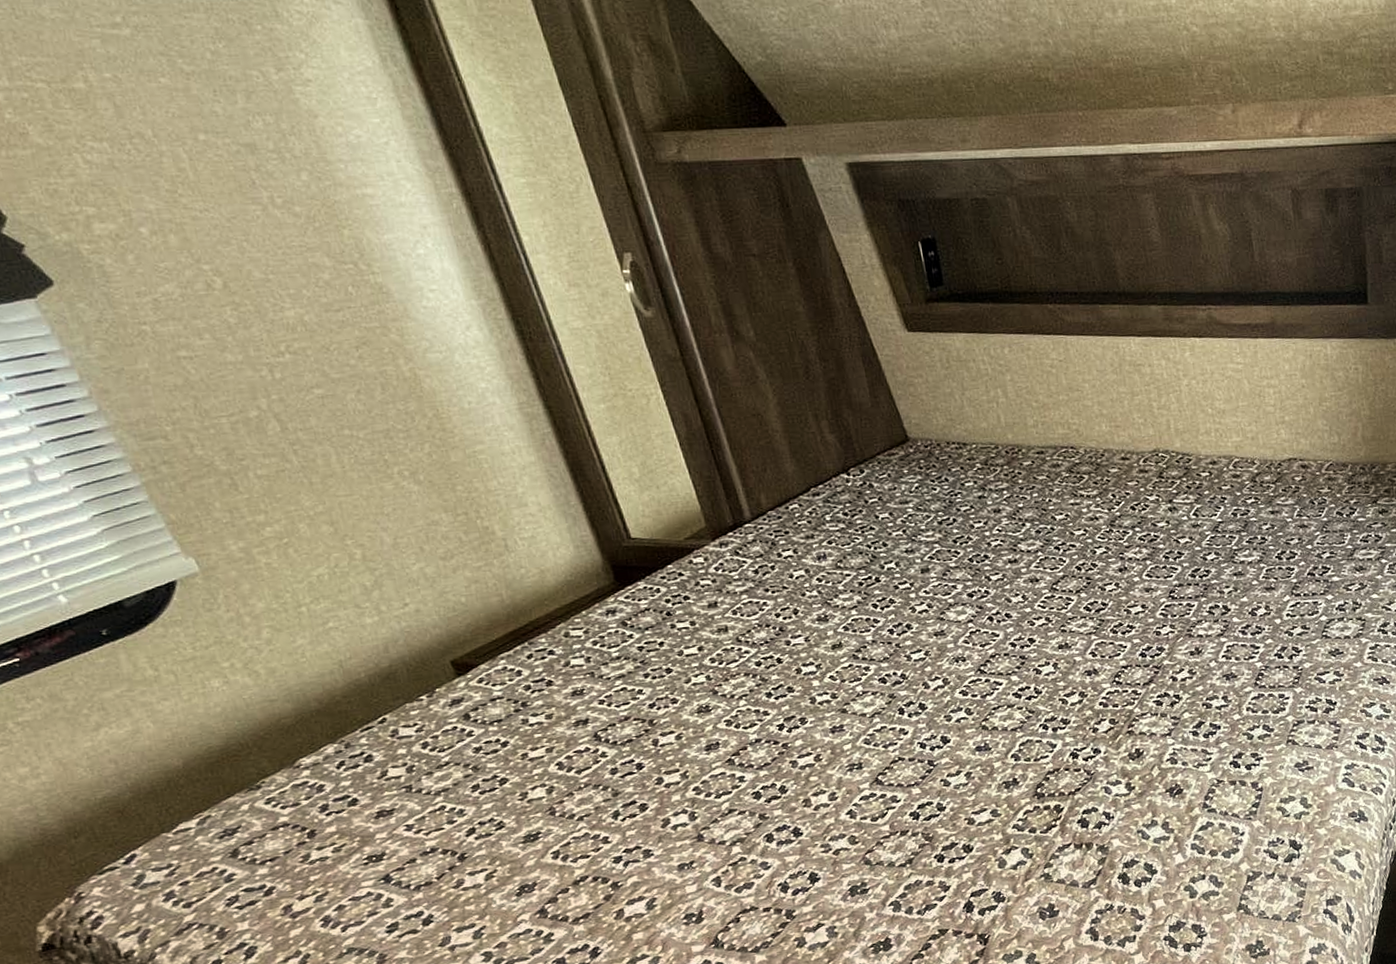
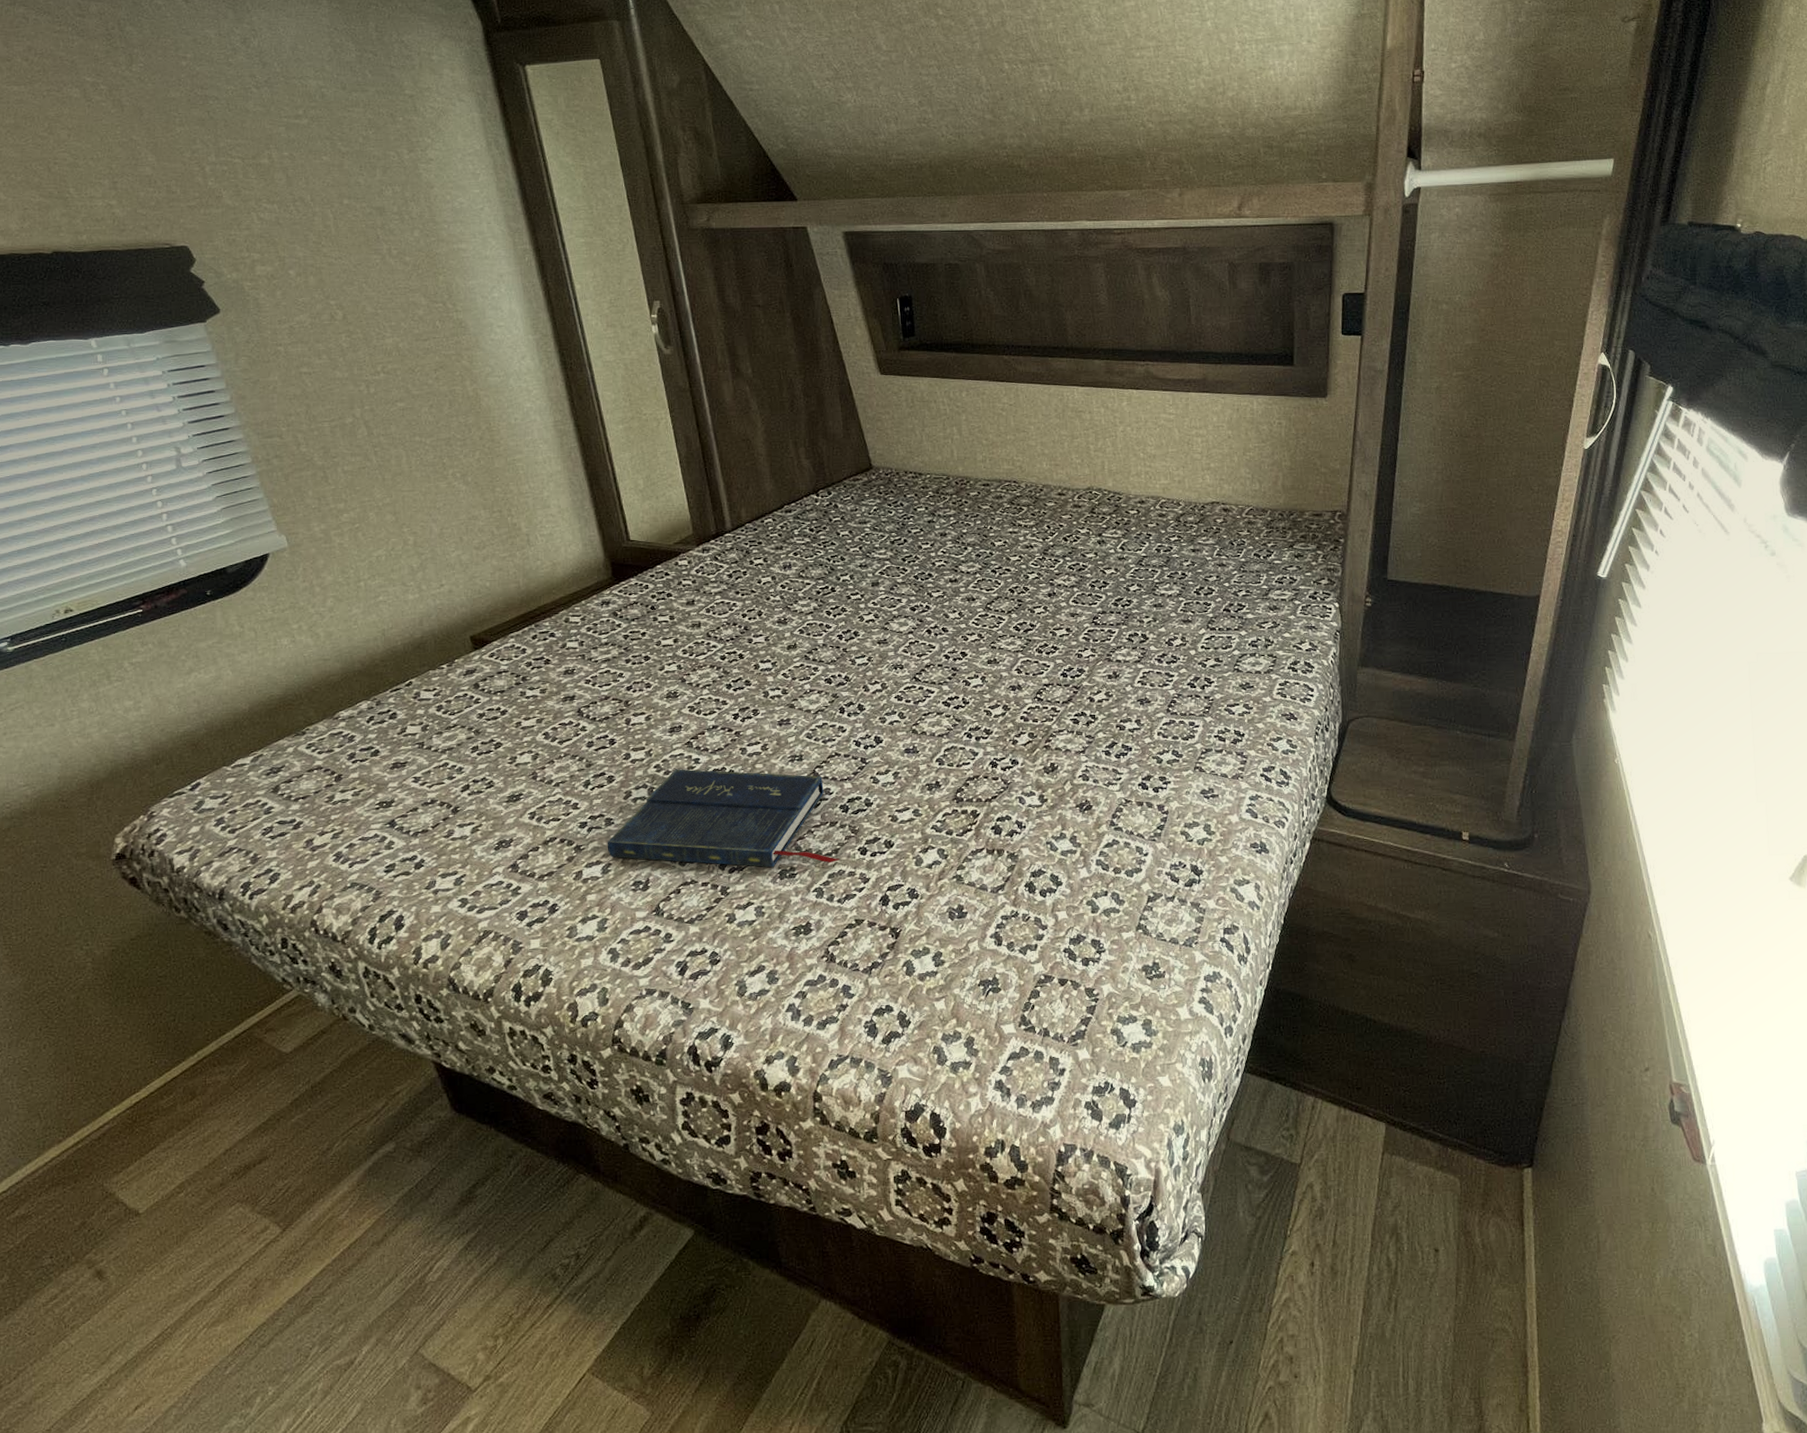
book: none [648,783,916,892] -> present [607,769,841,868]

